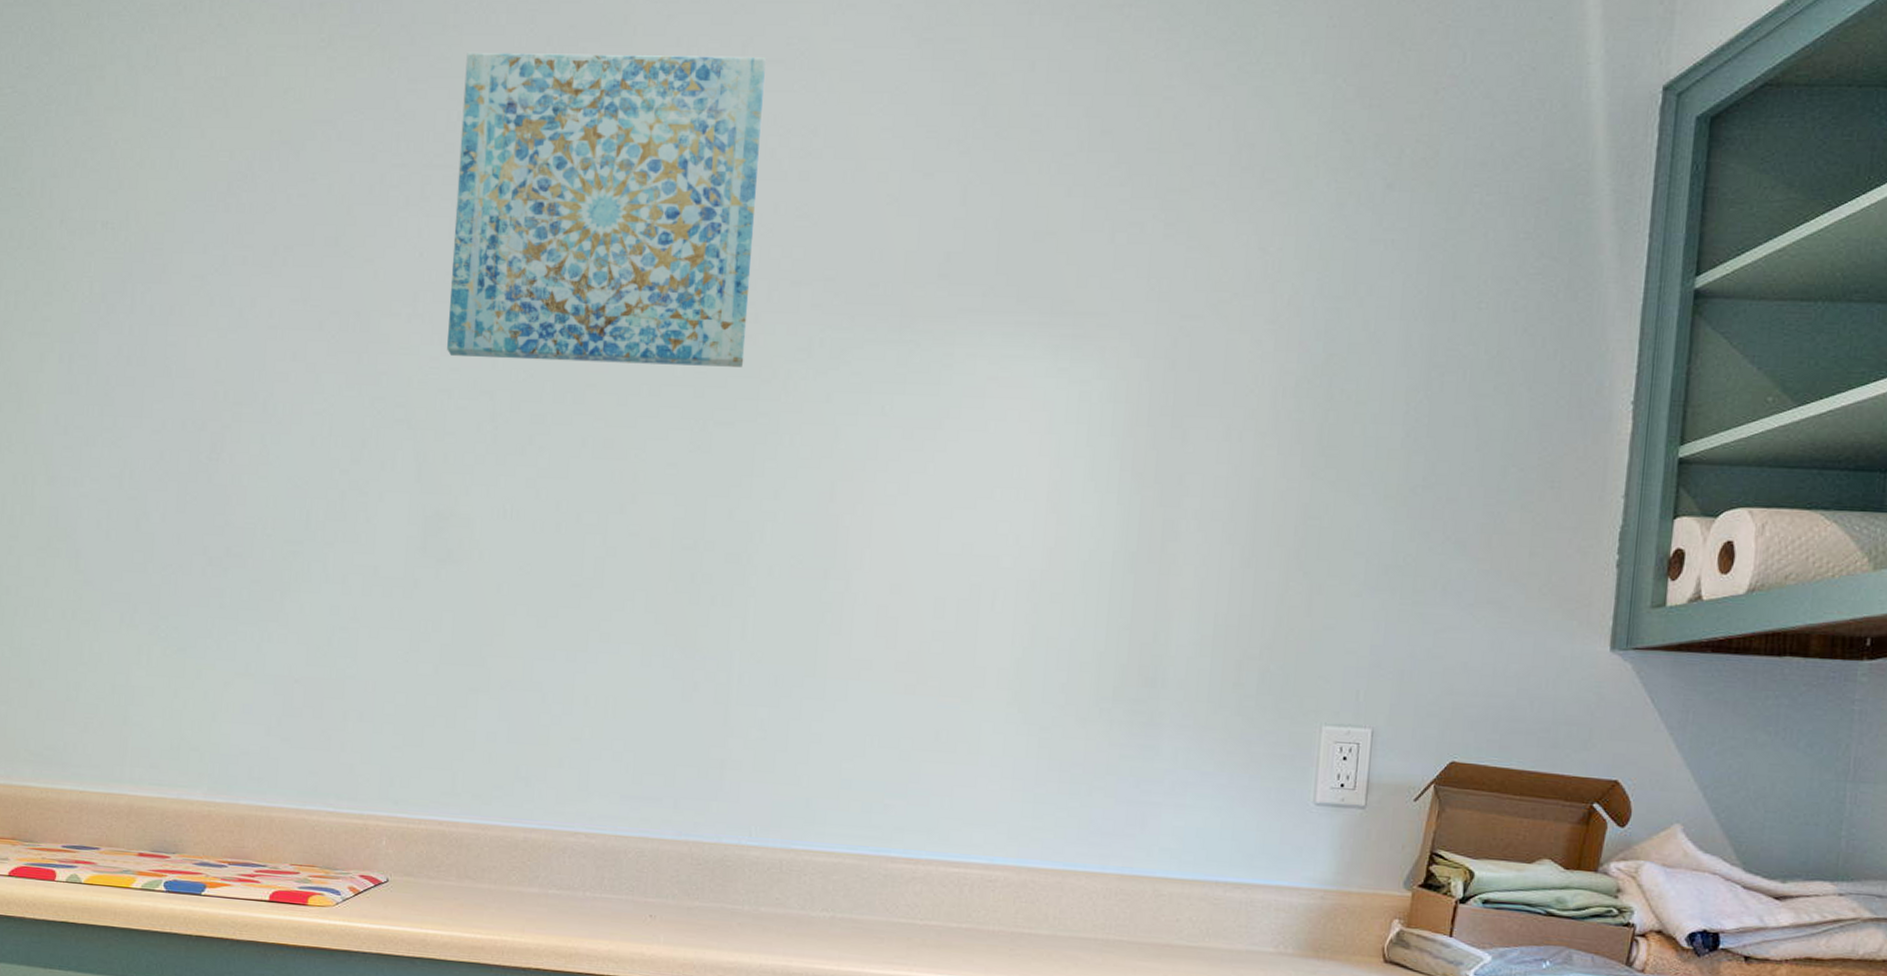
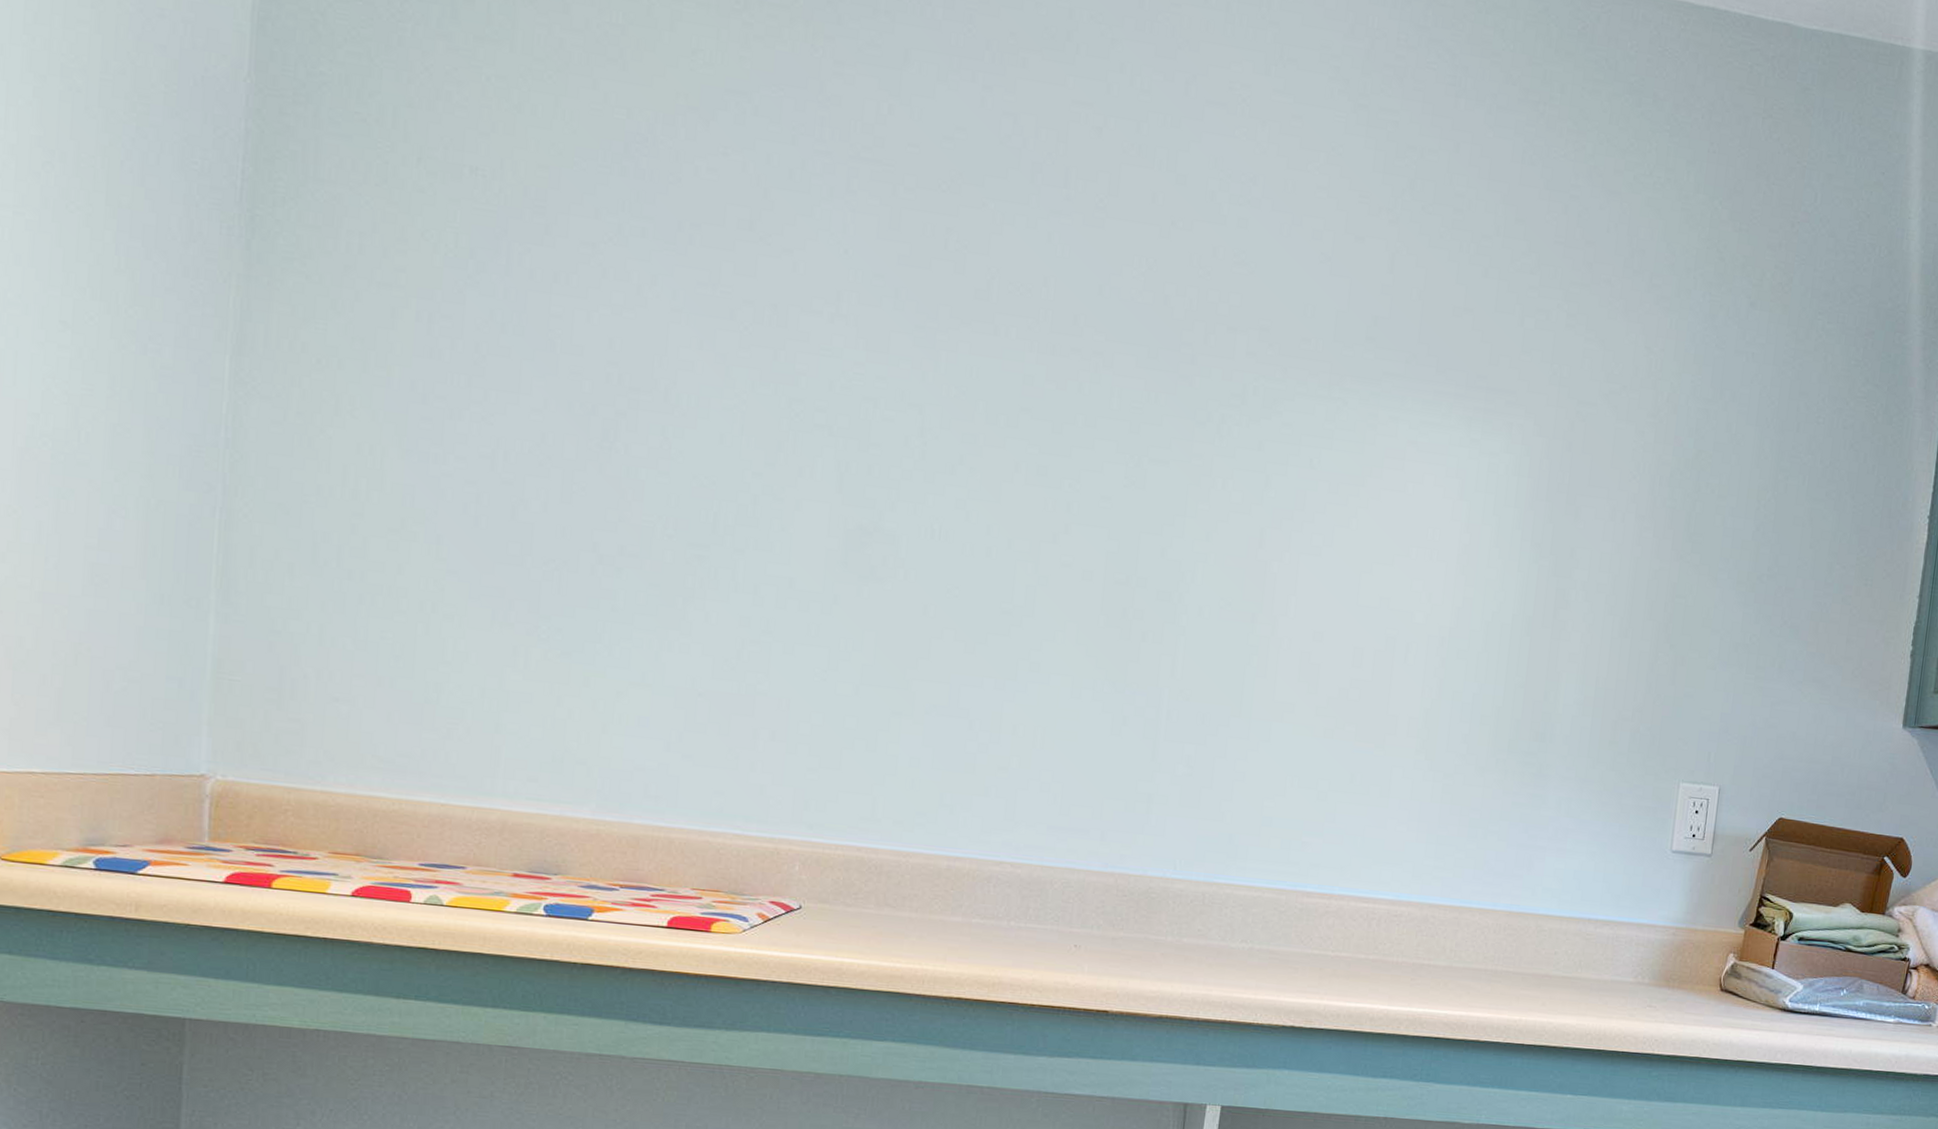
wall art: present [447,53,766,367] -> none [873,43,1208,407]

